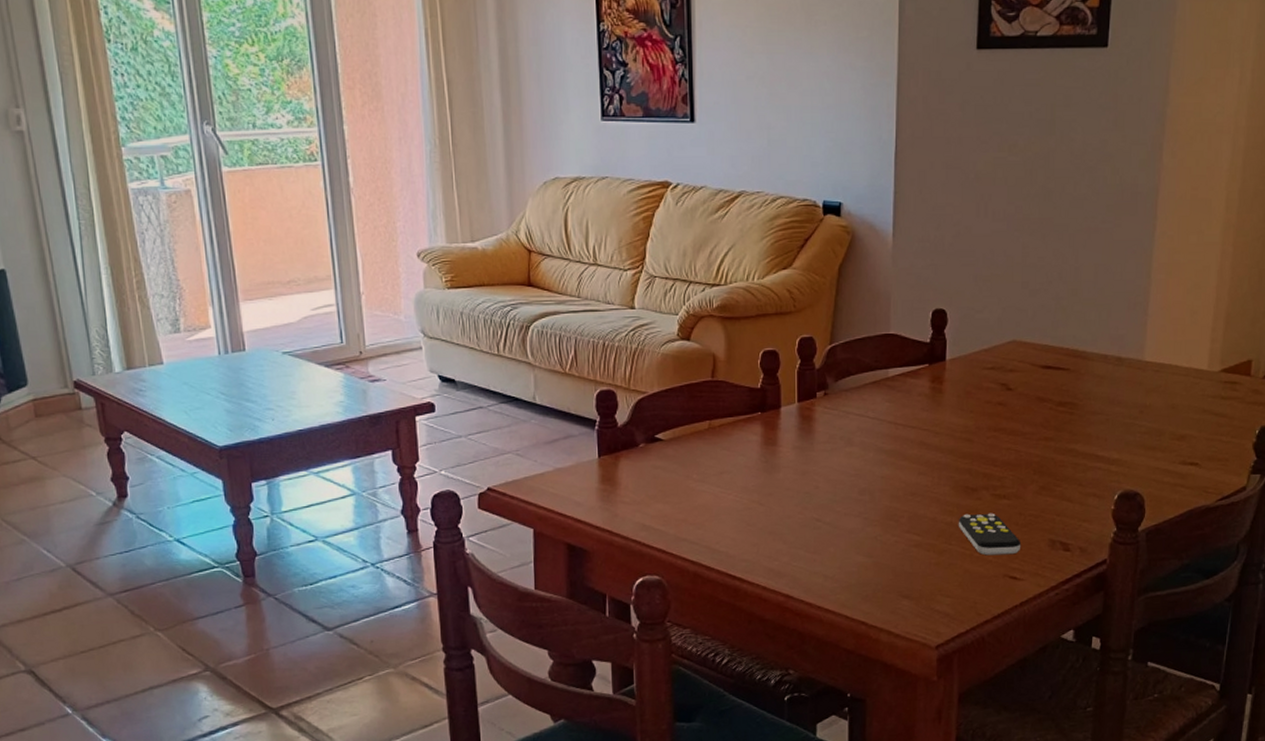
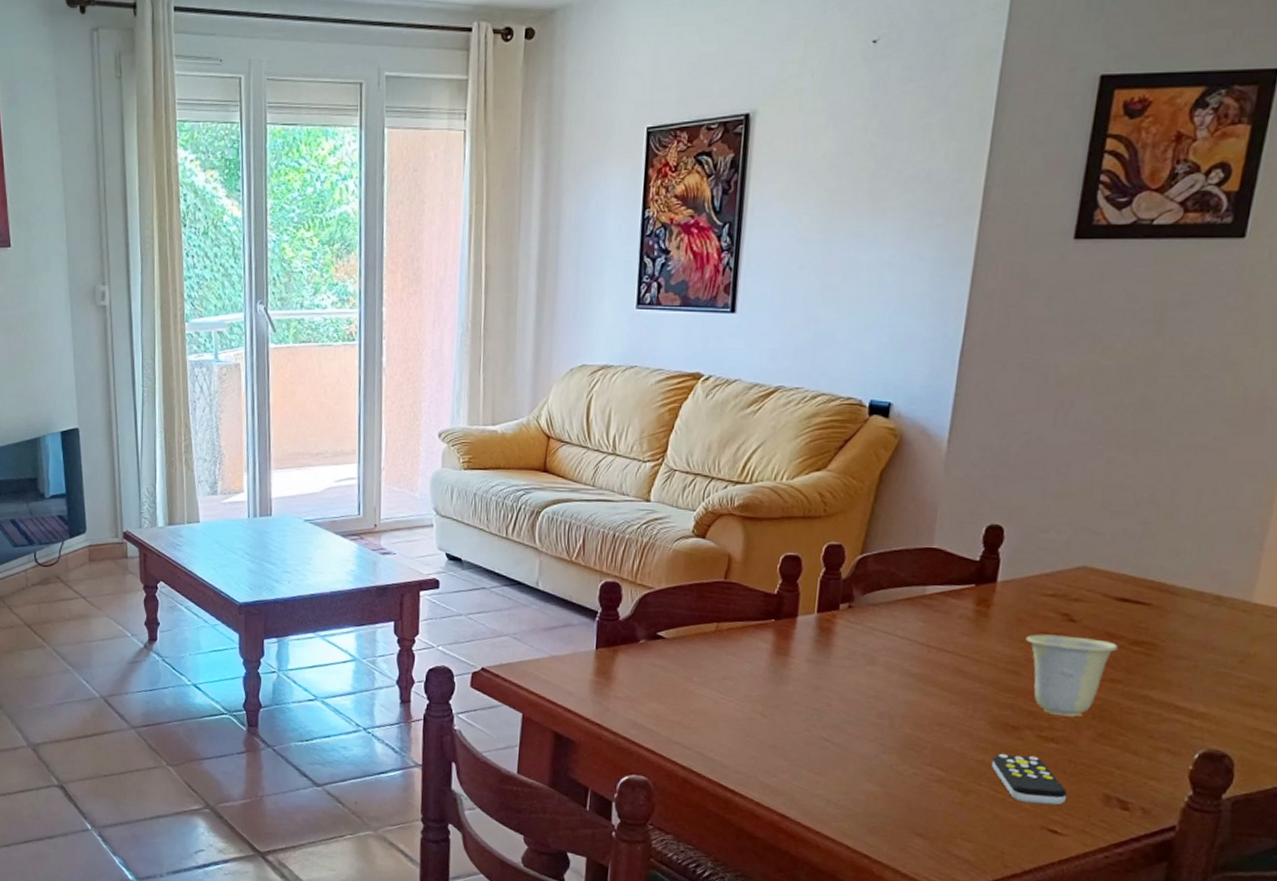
cup: none [974,403,1047,475] -> present [1026,634,1118,717]

